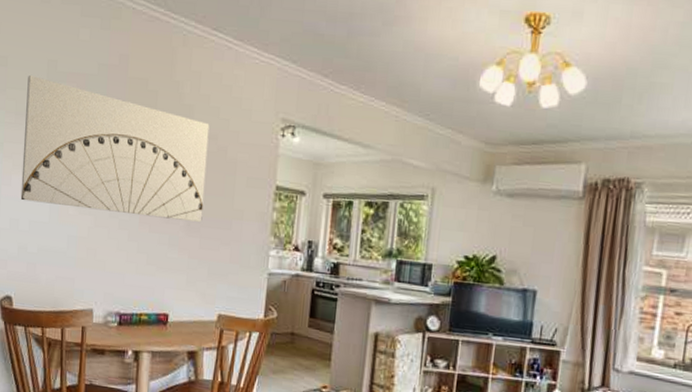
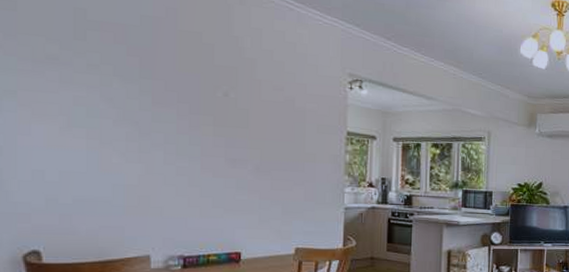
wall art: present [20,76,210,222] -> none [45,22,274,166]

